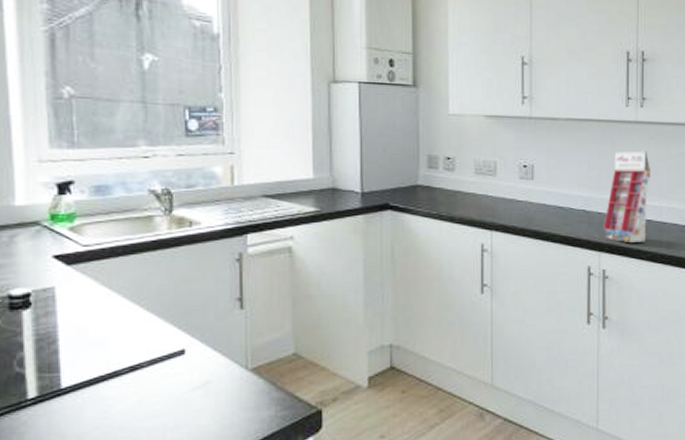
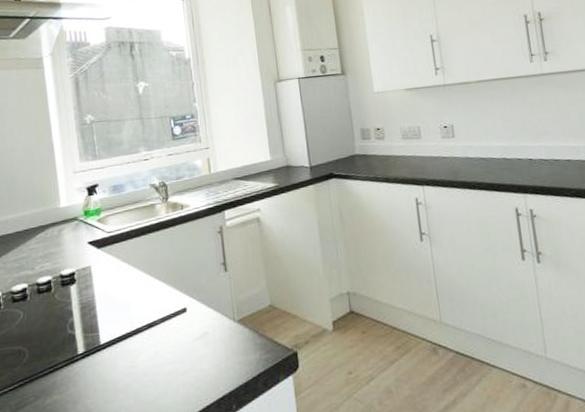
gift box: present [603,150,651,242] -> none [524,98,568,183]

